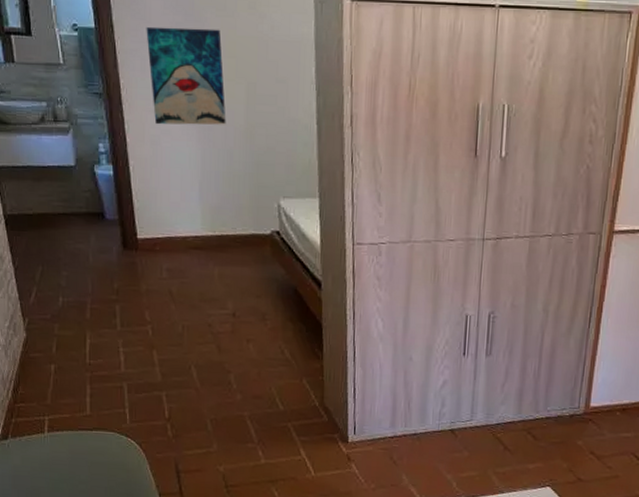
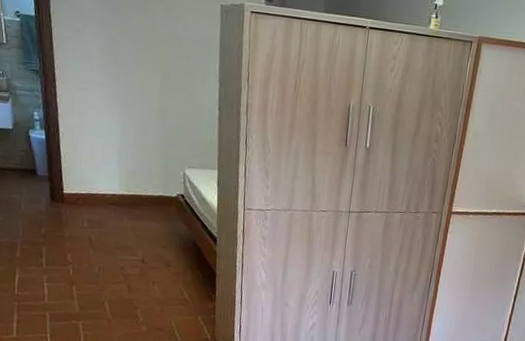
wall art: present [146,26,226,125] -> none [78,18,144,105]

